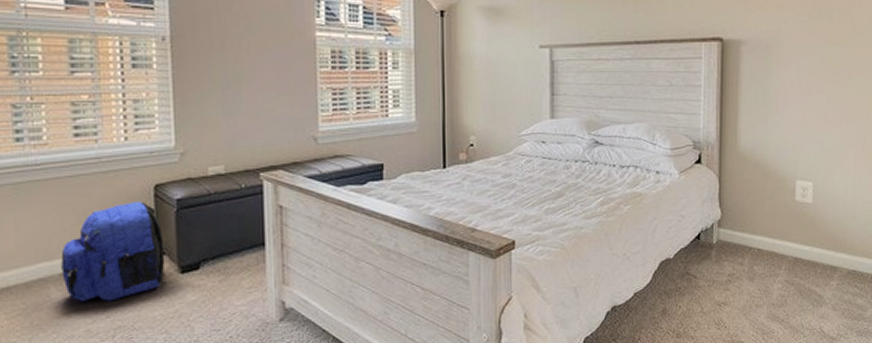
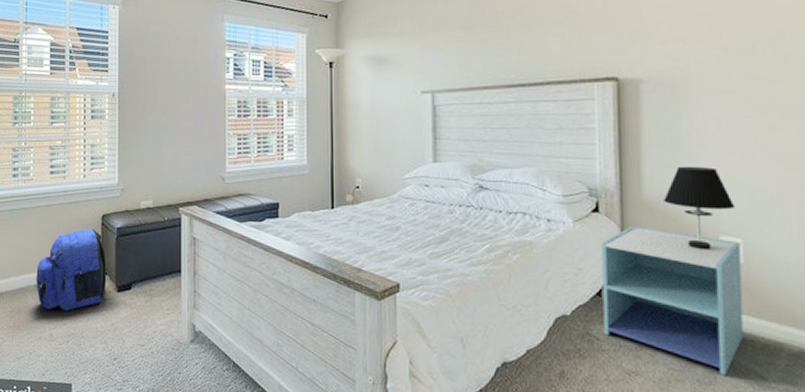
nightstand: none [701,174,811,298] -> present [601,226,744,375]
table lamp: none [753,120,809,194] -> present [662,166,735,250]

